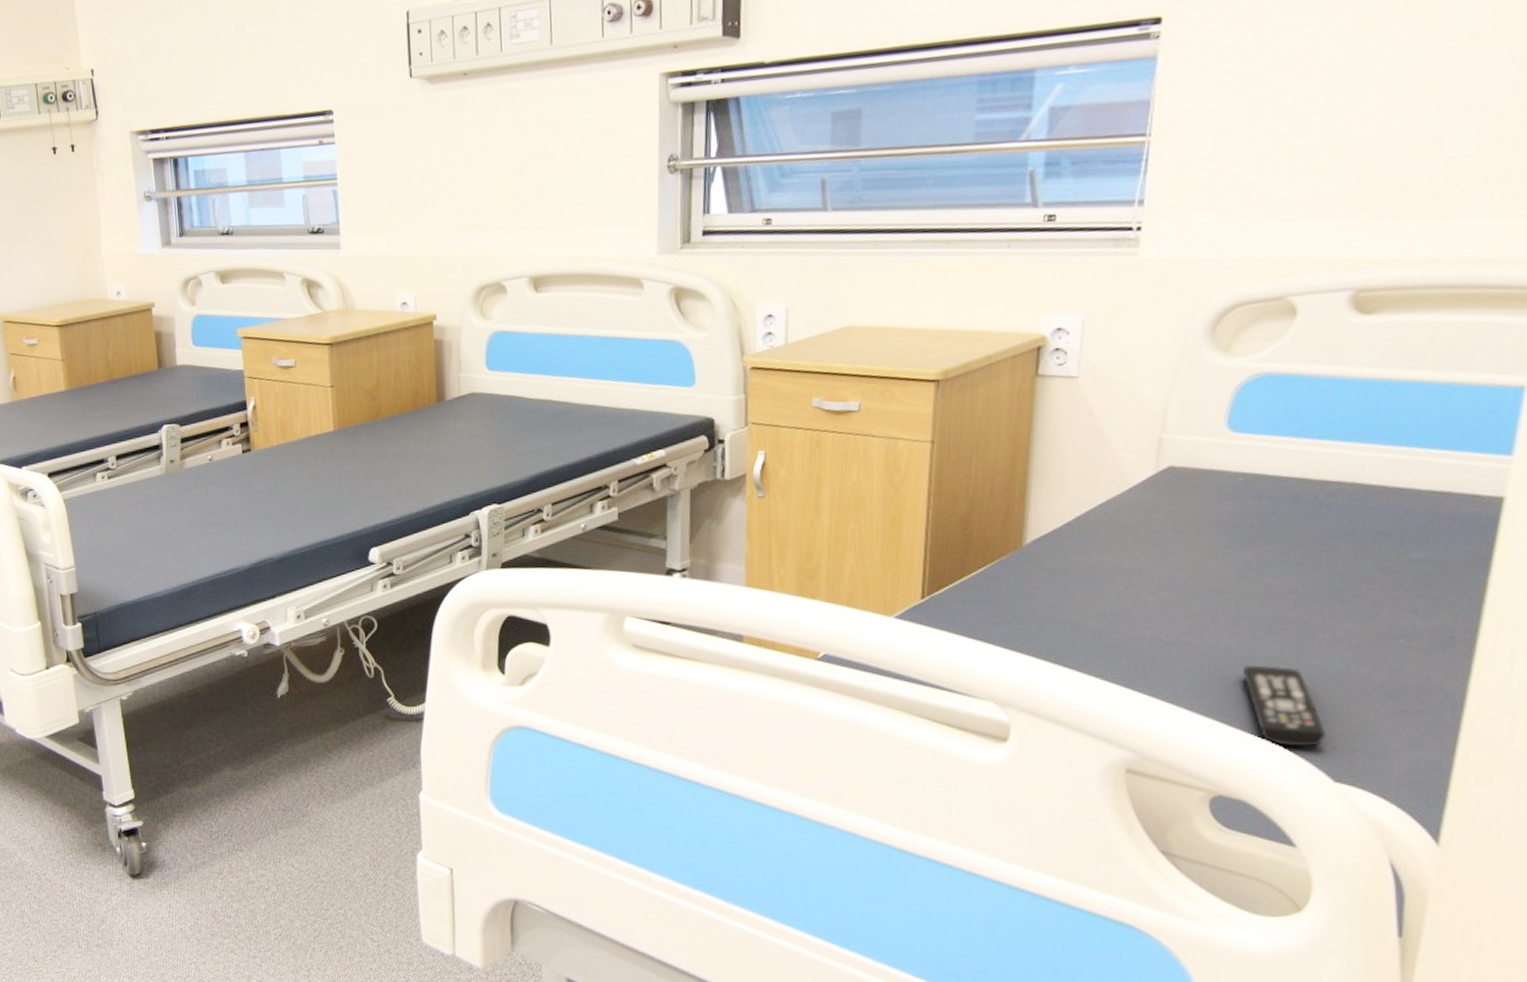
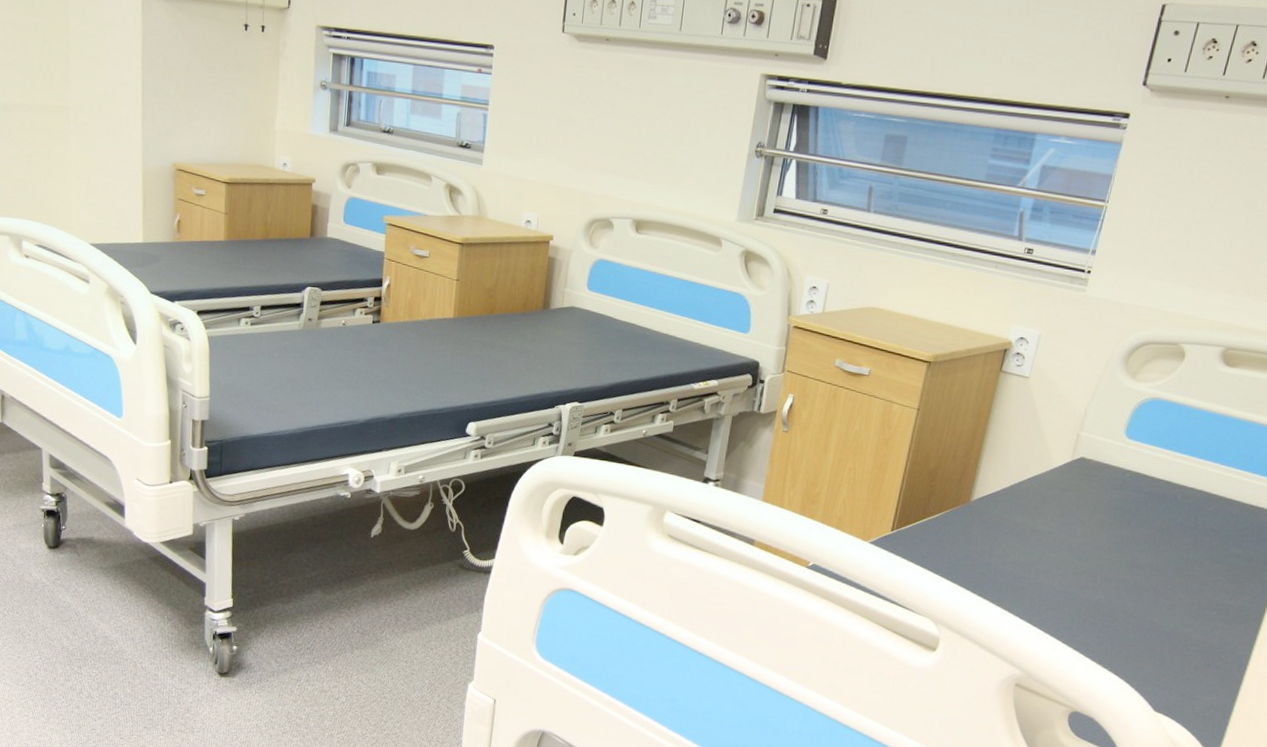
remote control: present [1242,665,1325,747] -> none [1105,616,1155,683]

